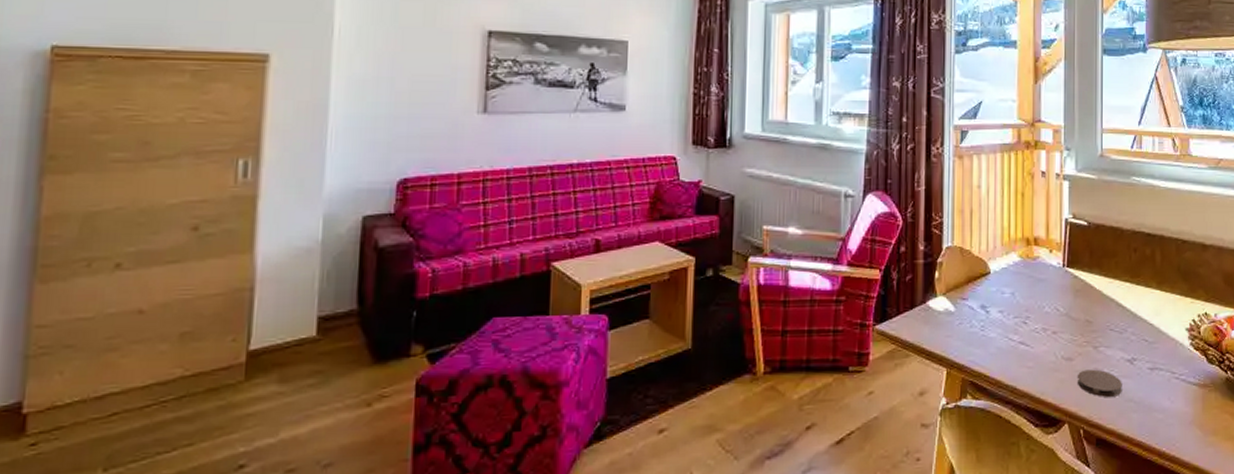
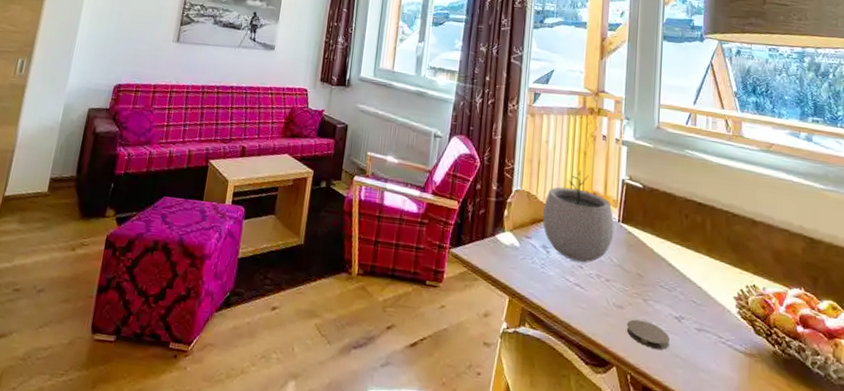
plant pot: none [980,215,1059,318] -> present [543,170,615,263]

